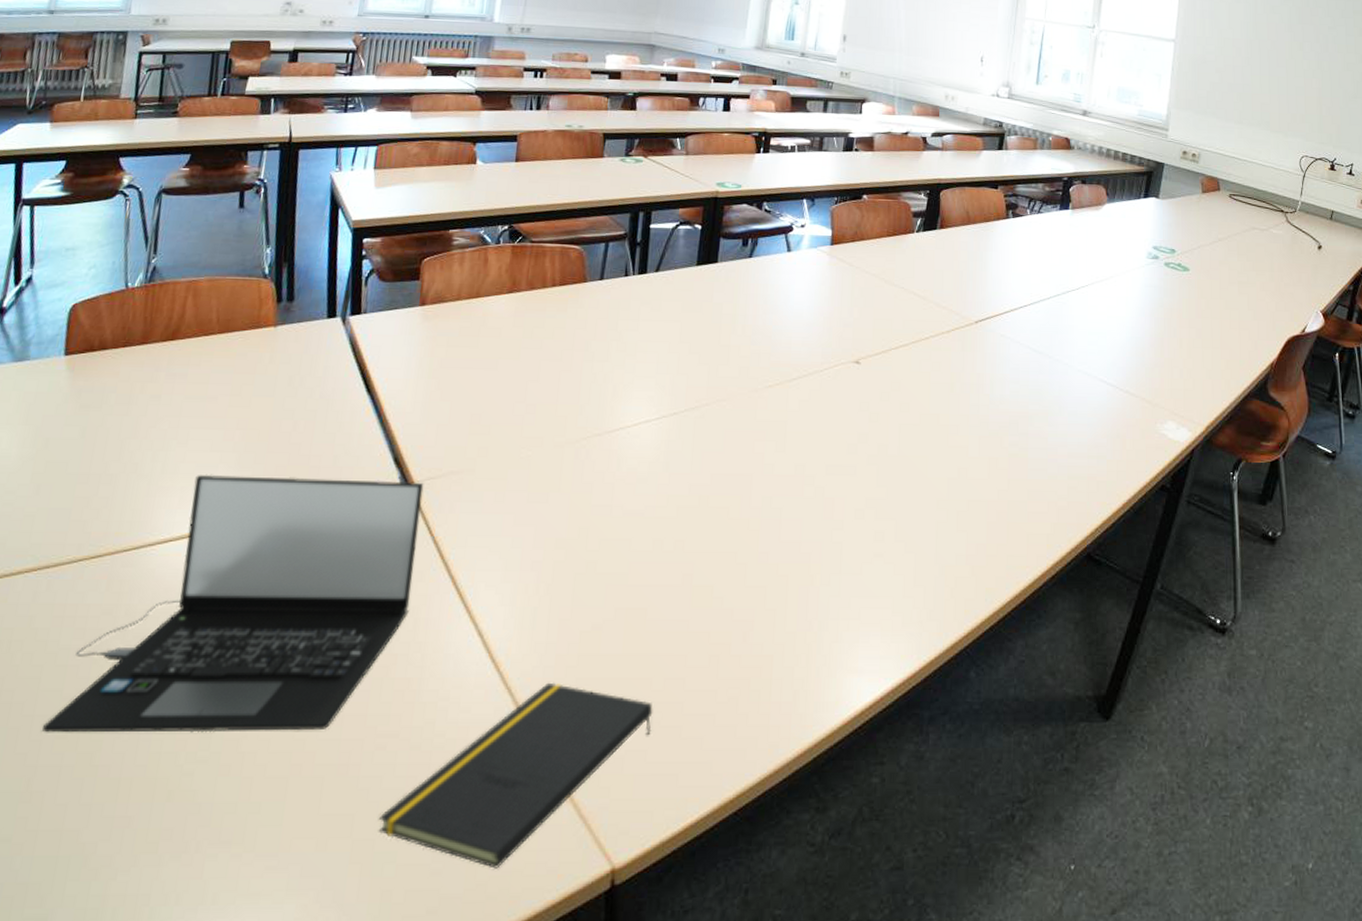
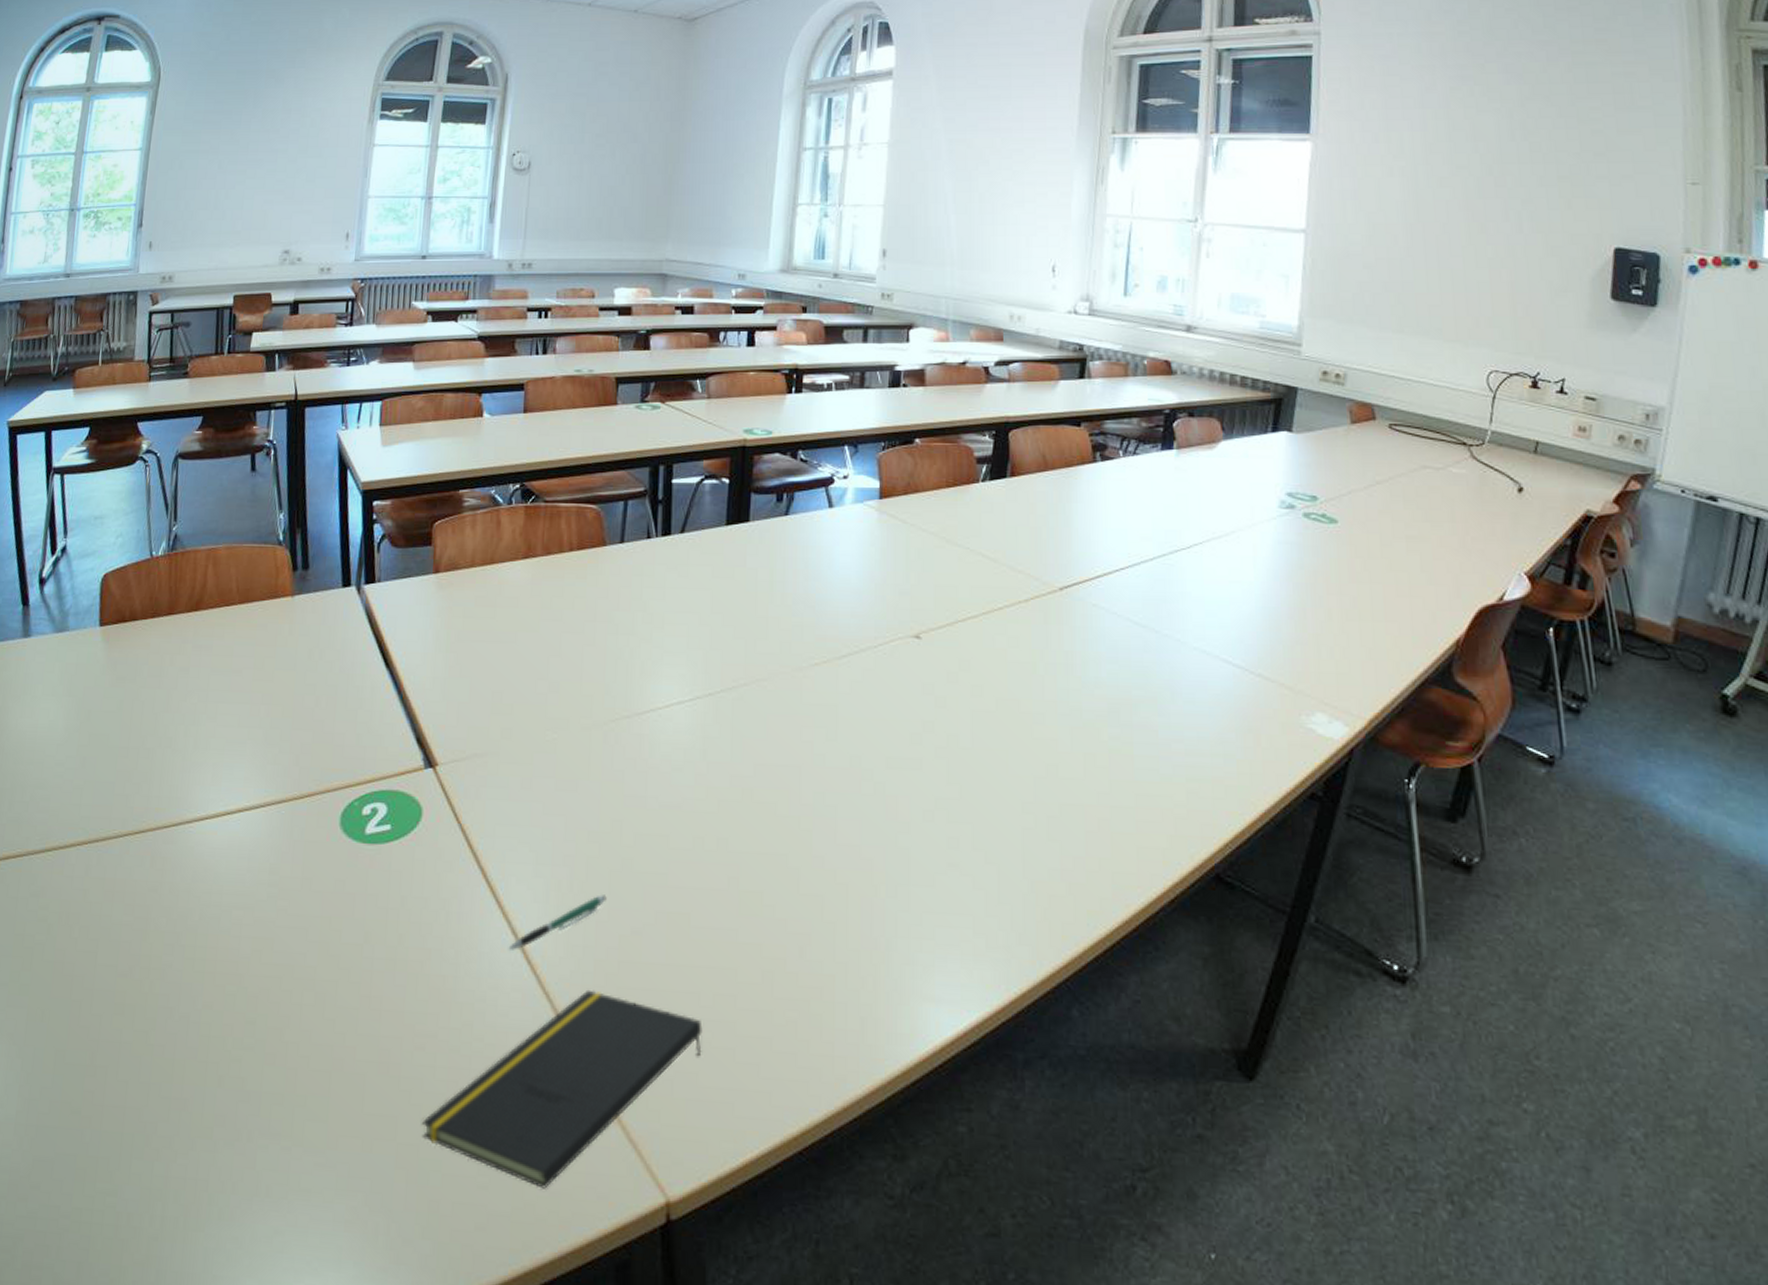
laptop: present [41,474,424,733] -> none [100,750,448,1025]
pen: none [473,595,571,651] -> present [508,895,607,950]

